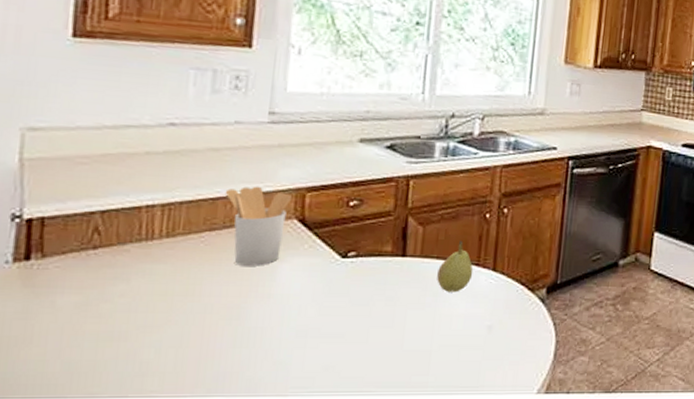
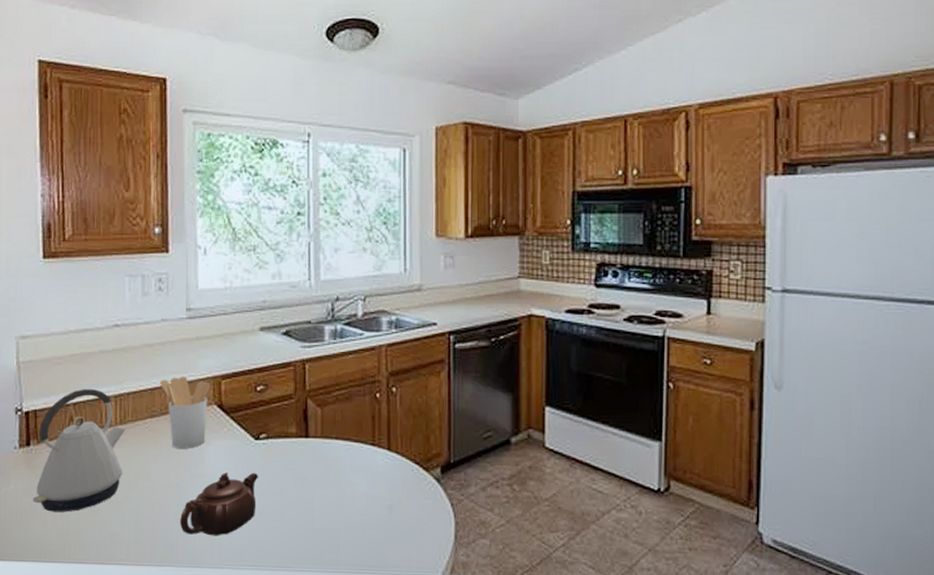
kettle: none [27,195,173,339] -> present [32,389,126,512]
teapot: none [237,292,343,362] -> present [180,472,259,536]
fruit: present [437,240,473,292] -> none [338,420,370,472]

